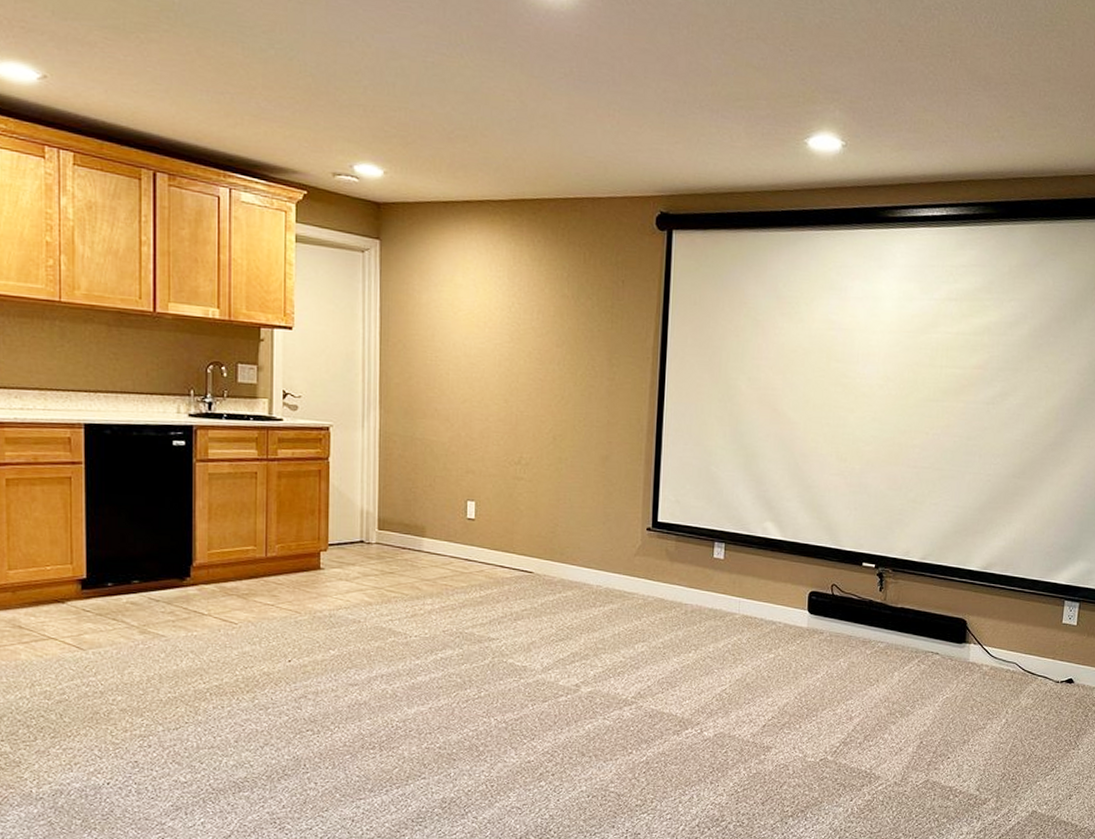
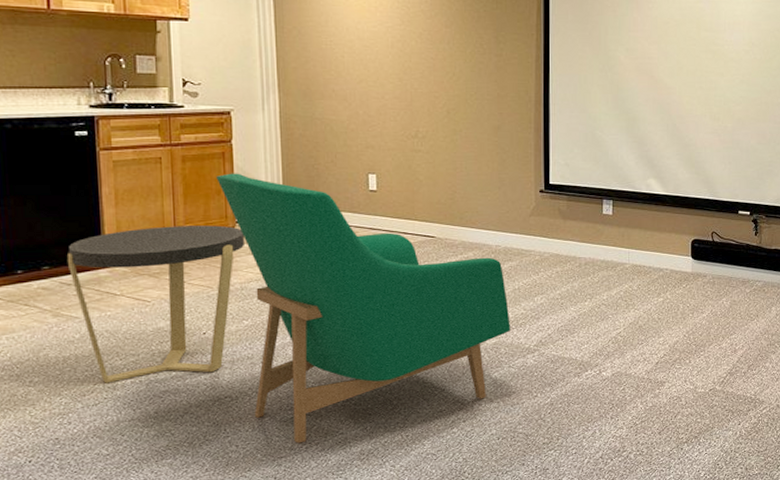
side table: none [157,545,335,707] -> present [67,225,244,383]
armchair: none [311,492,608,785] -> present [216,173,510,444]

